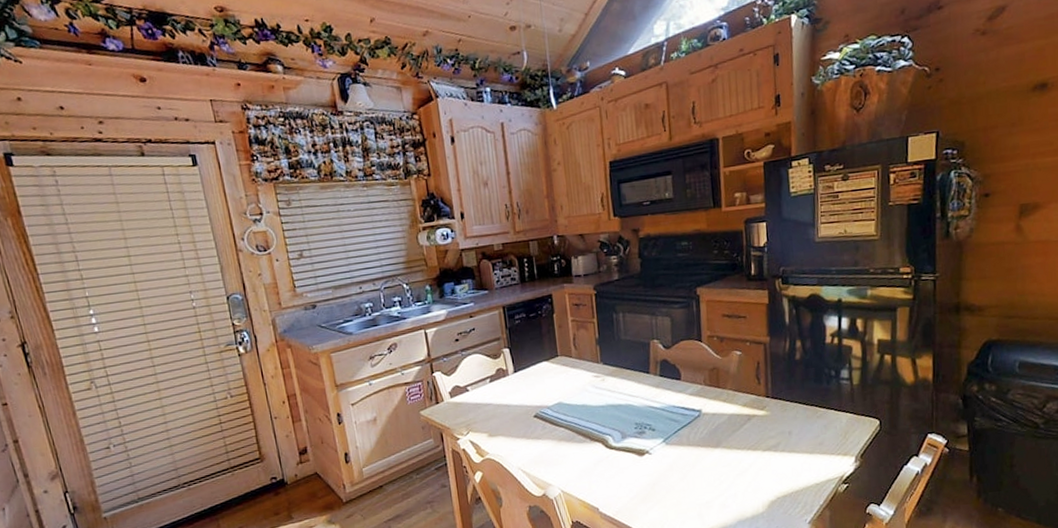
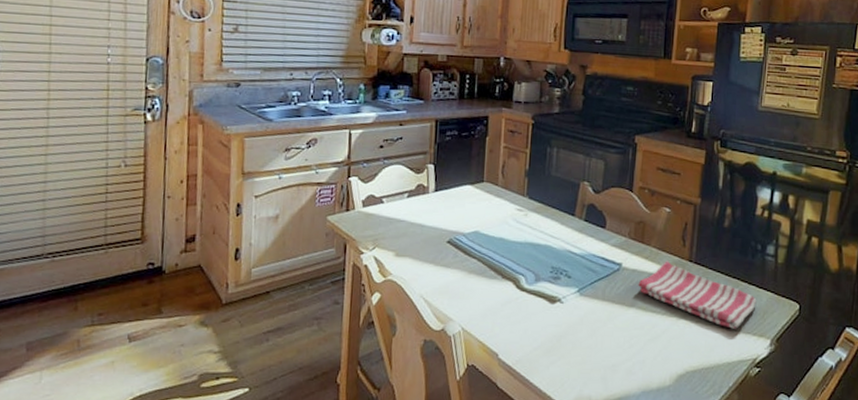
dish towel: none [719,400,837,453] -> present [638,261,757,329]

